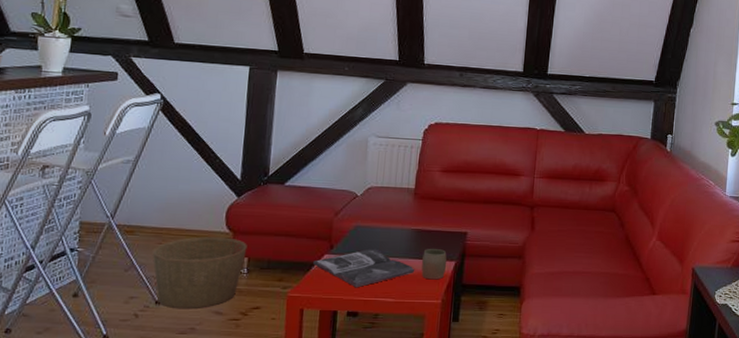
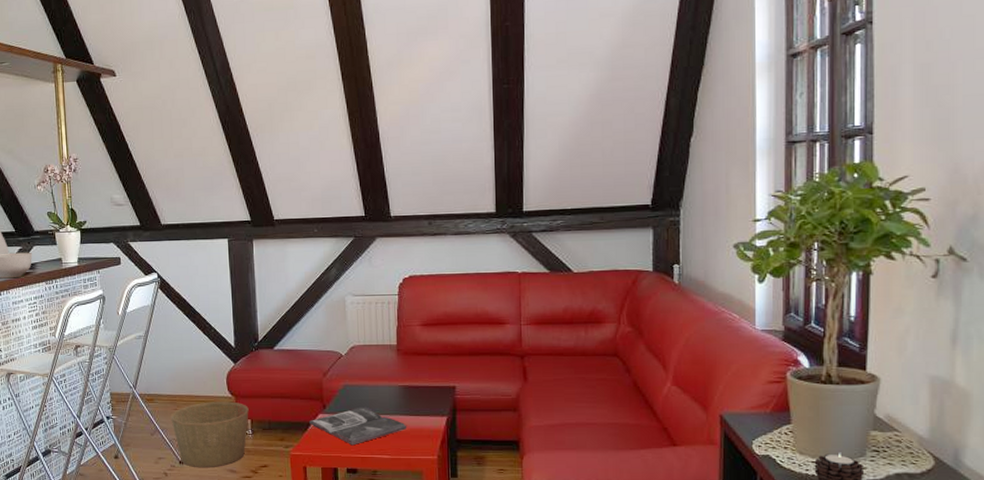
mug: present [421,249,448,280] -> none [412,405,439,436]

